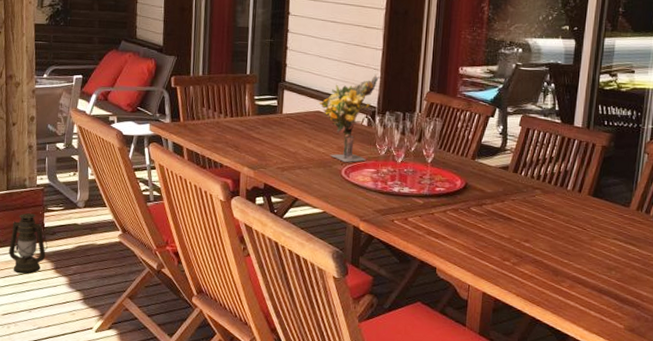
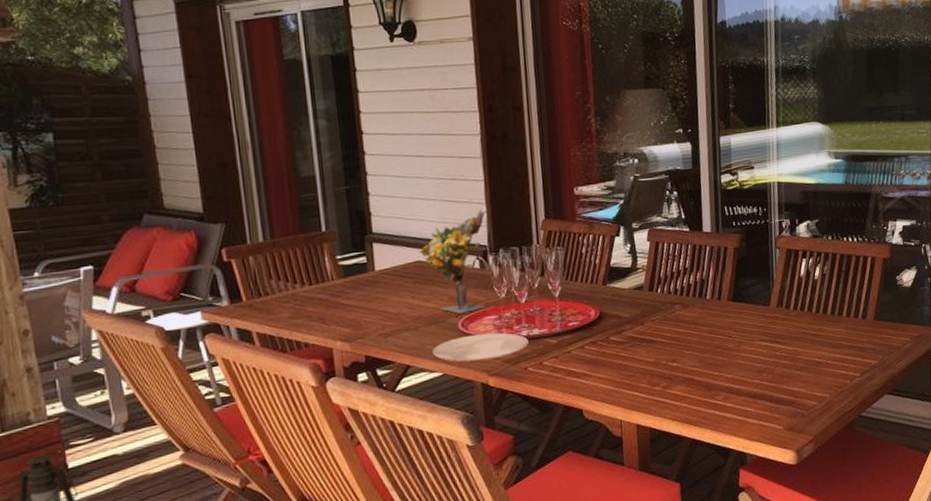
plate: none [317,182,399,207] -> present [432,332,529,362]

